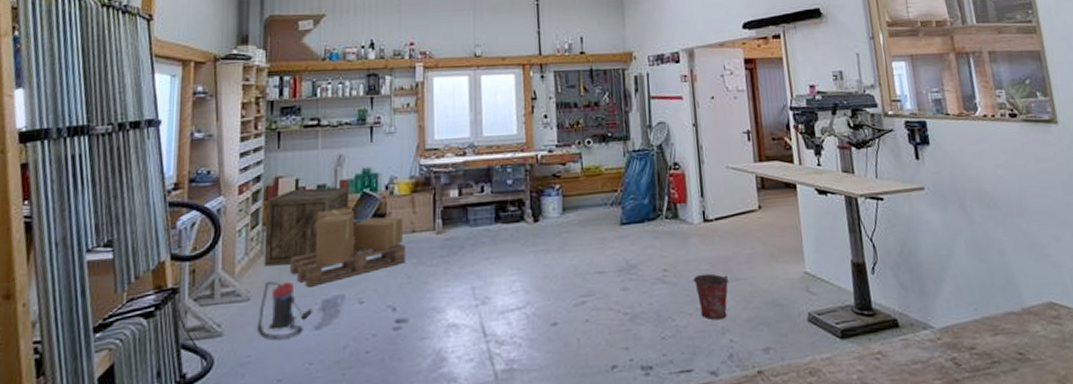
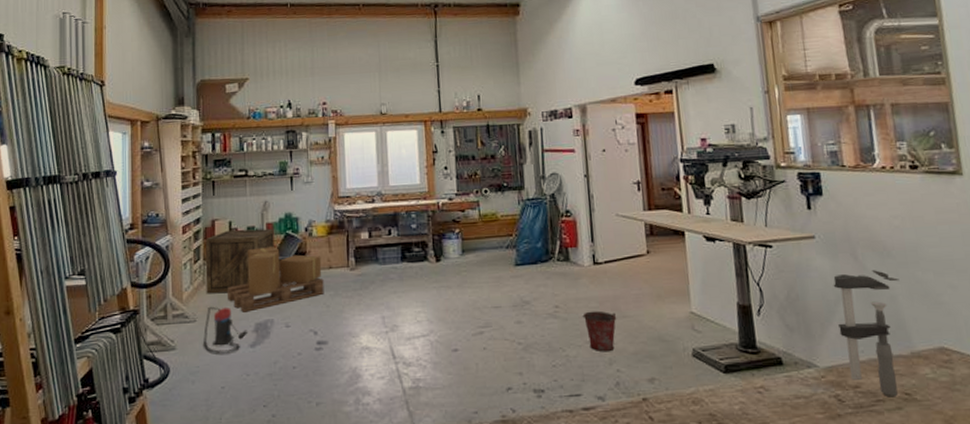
clamp: none [944,222,1012,358] -> present [833,270,900,397]

